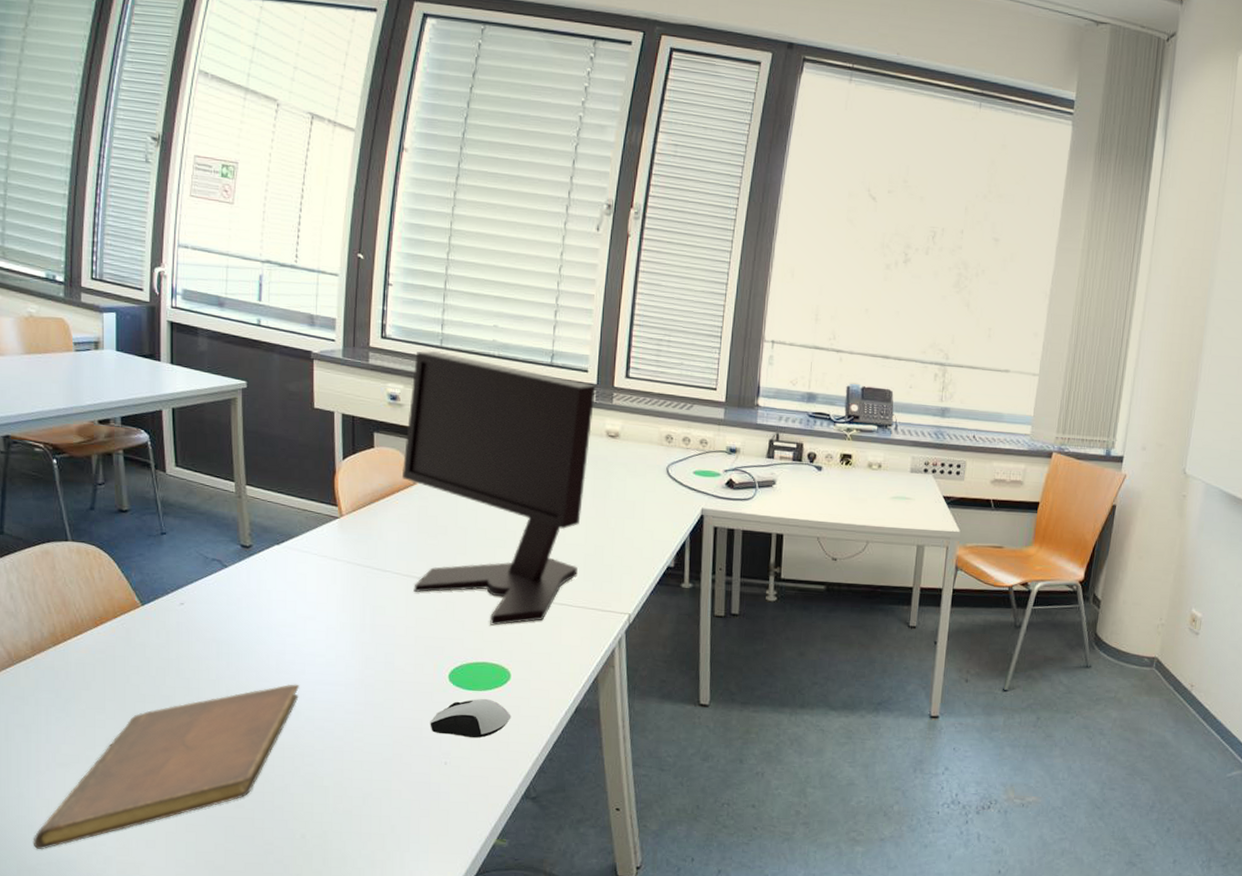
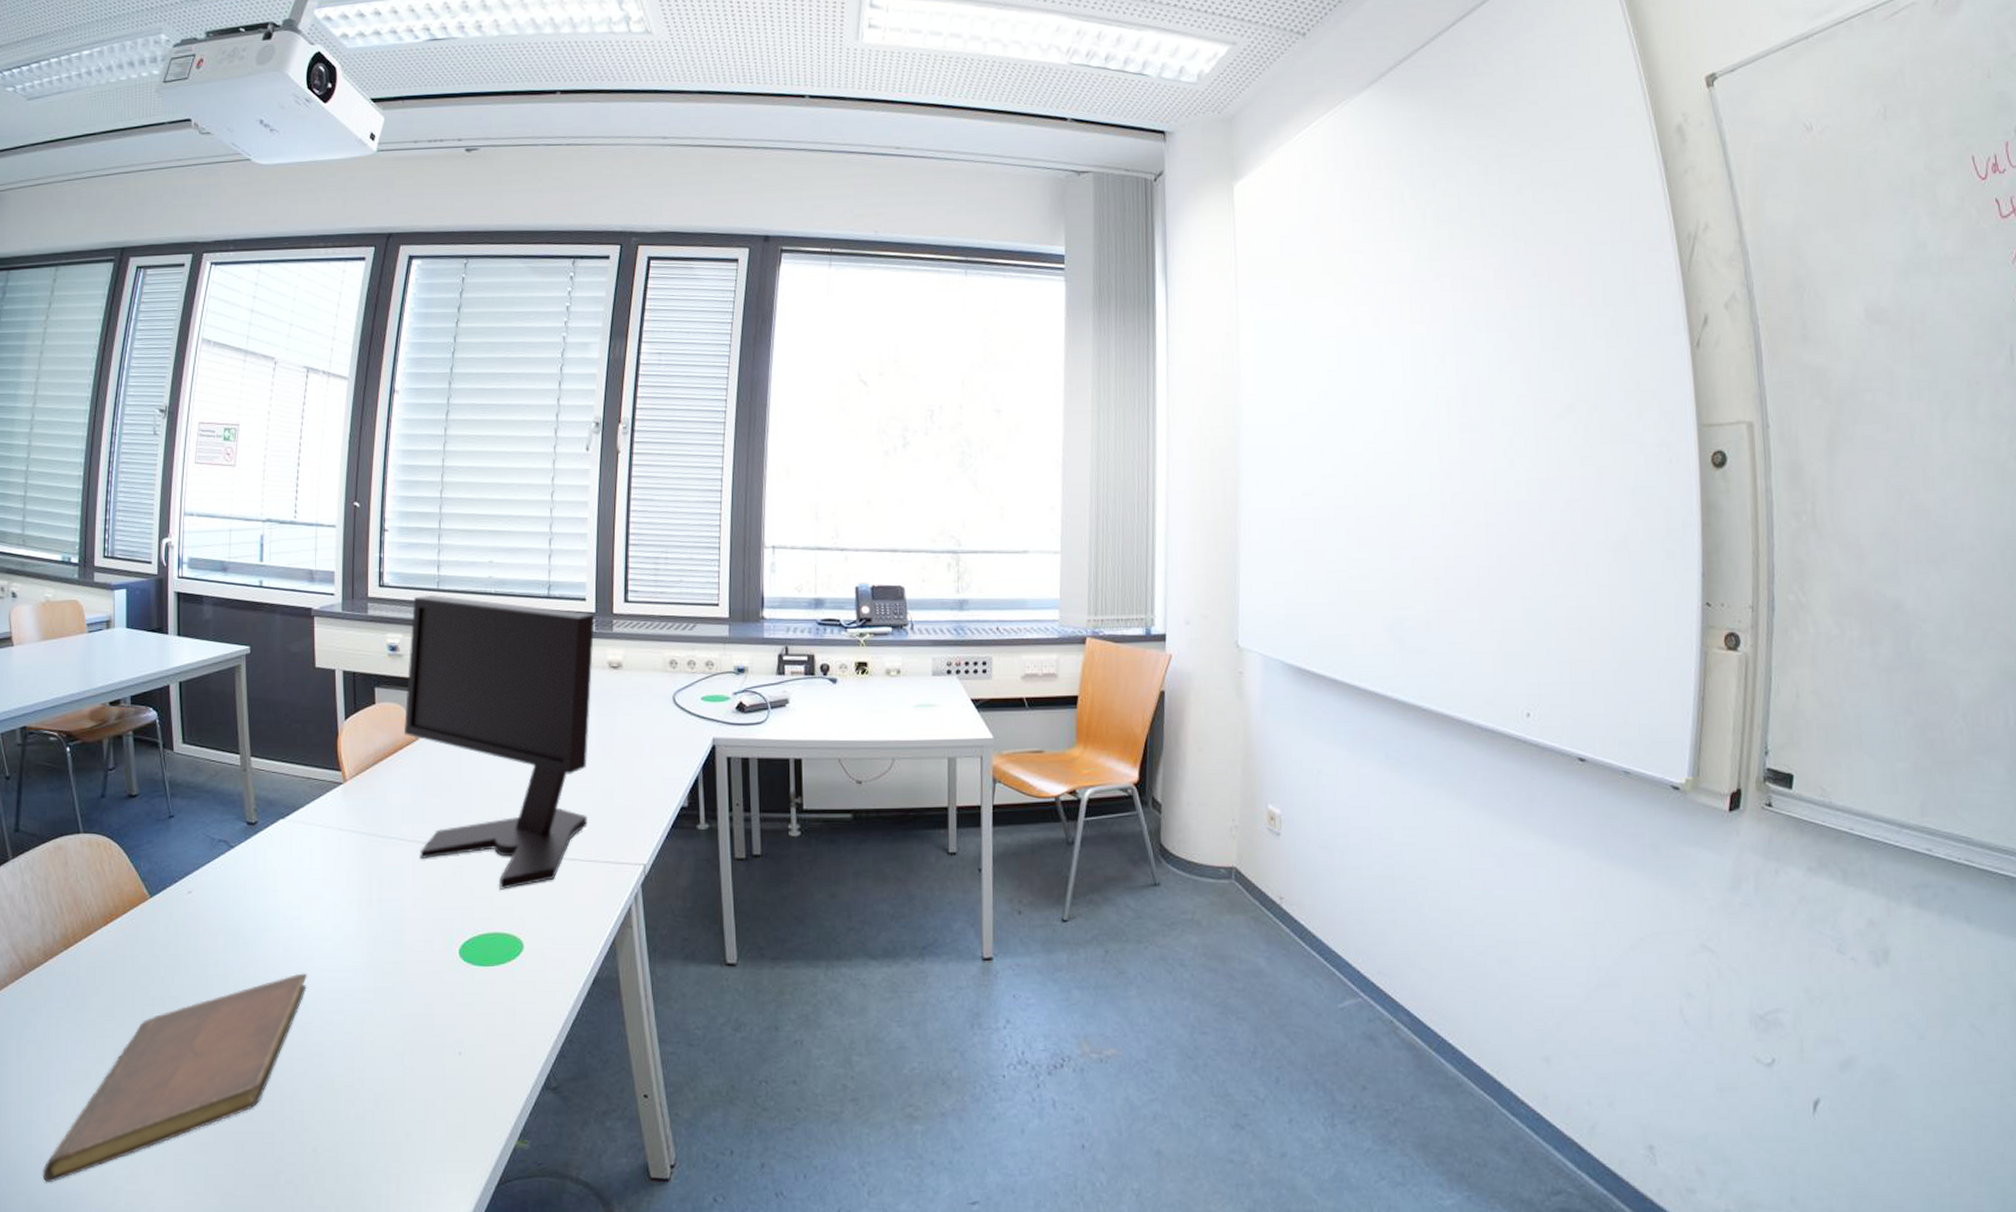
computer mouse: present [430,698,511,739] -> none [442,974,526,1022]

